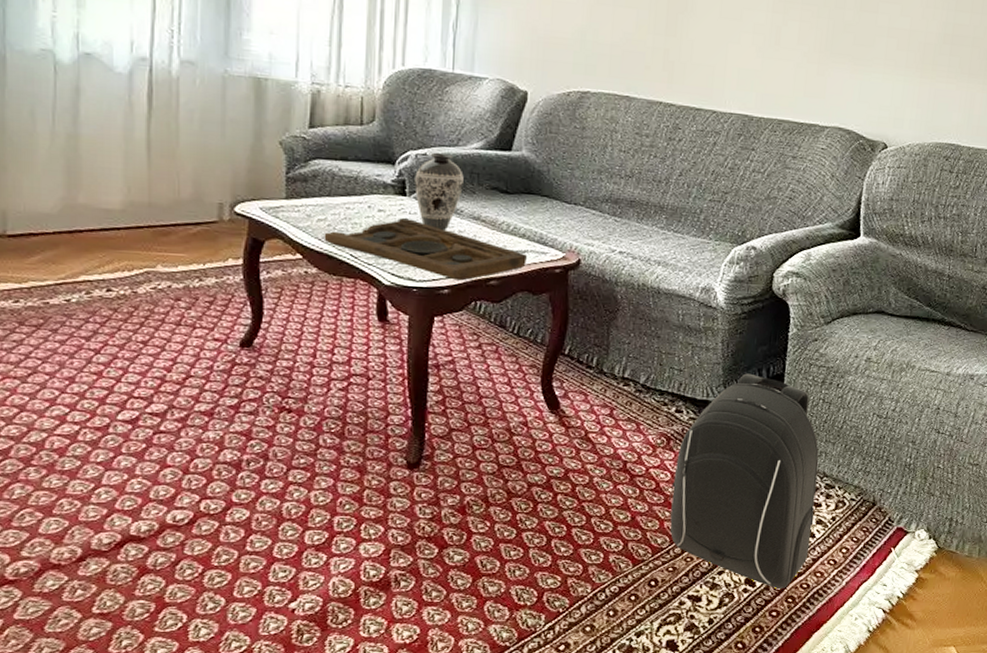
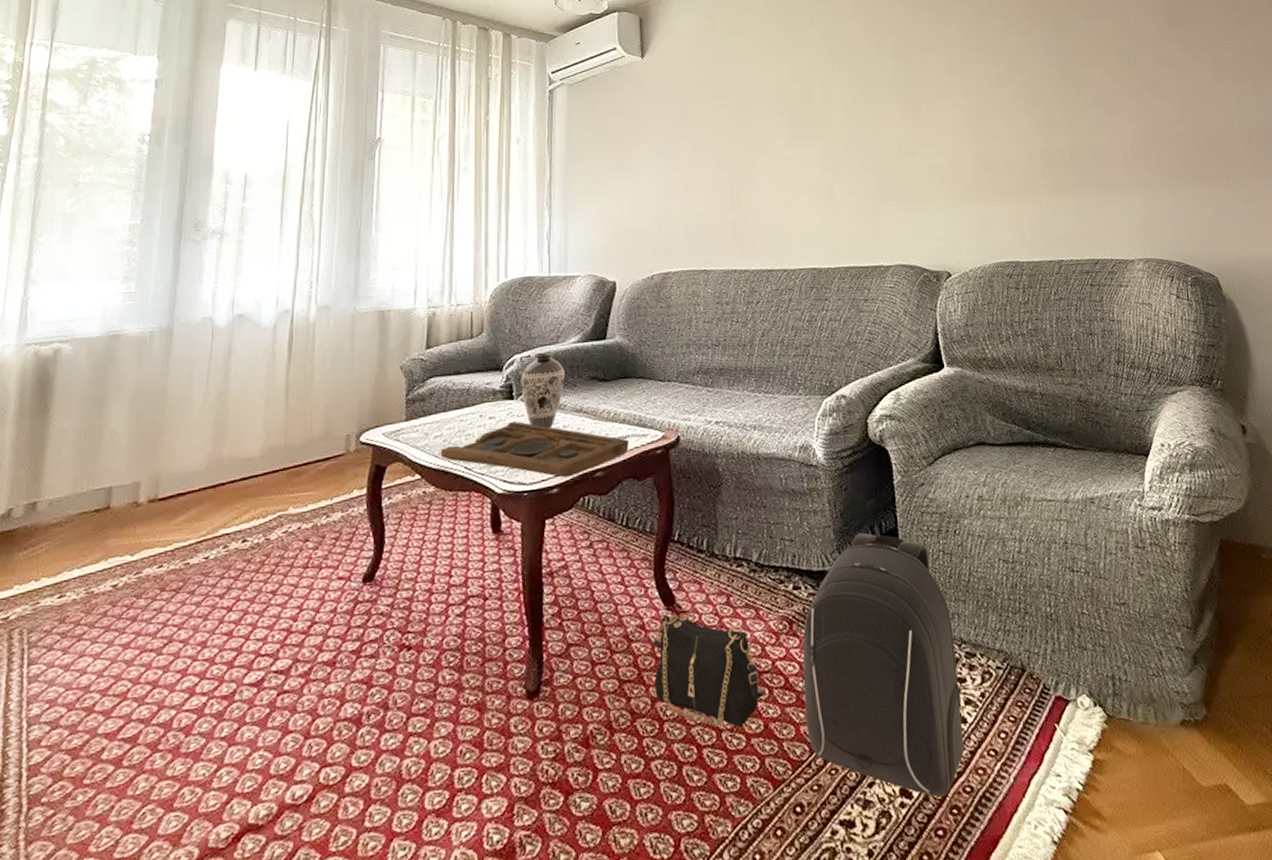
handbag: none [532,417,636,516] -> present [653,614,765,727]

